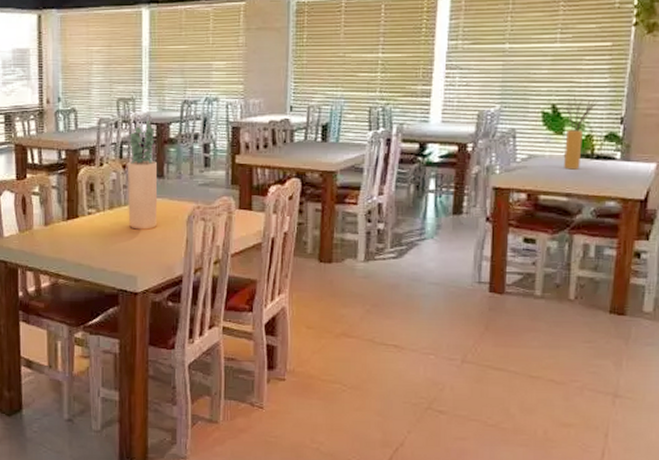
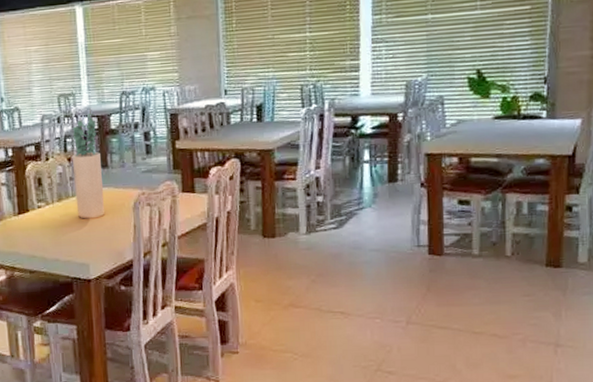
vase: present [564,96,598,170] -> none [489,60,521,132]

